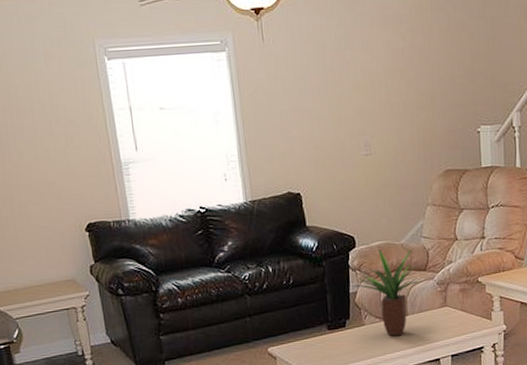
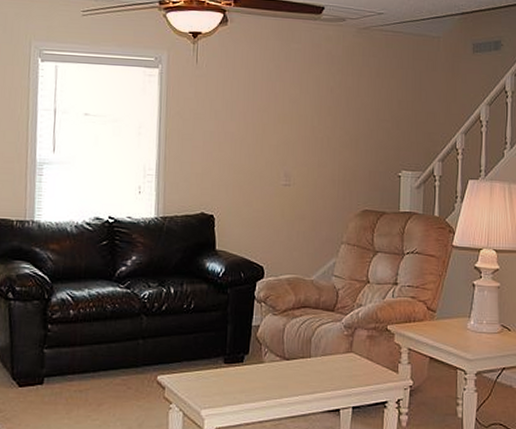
potted plant: present [354,249,420,337] -> none [257,283,326,379]

